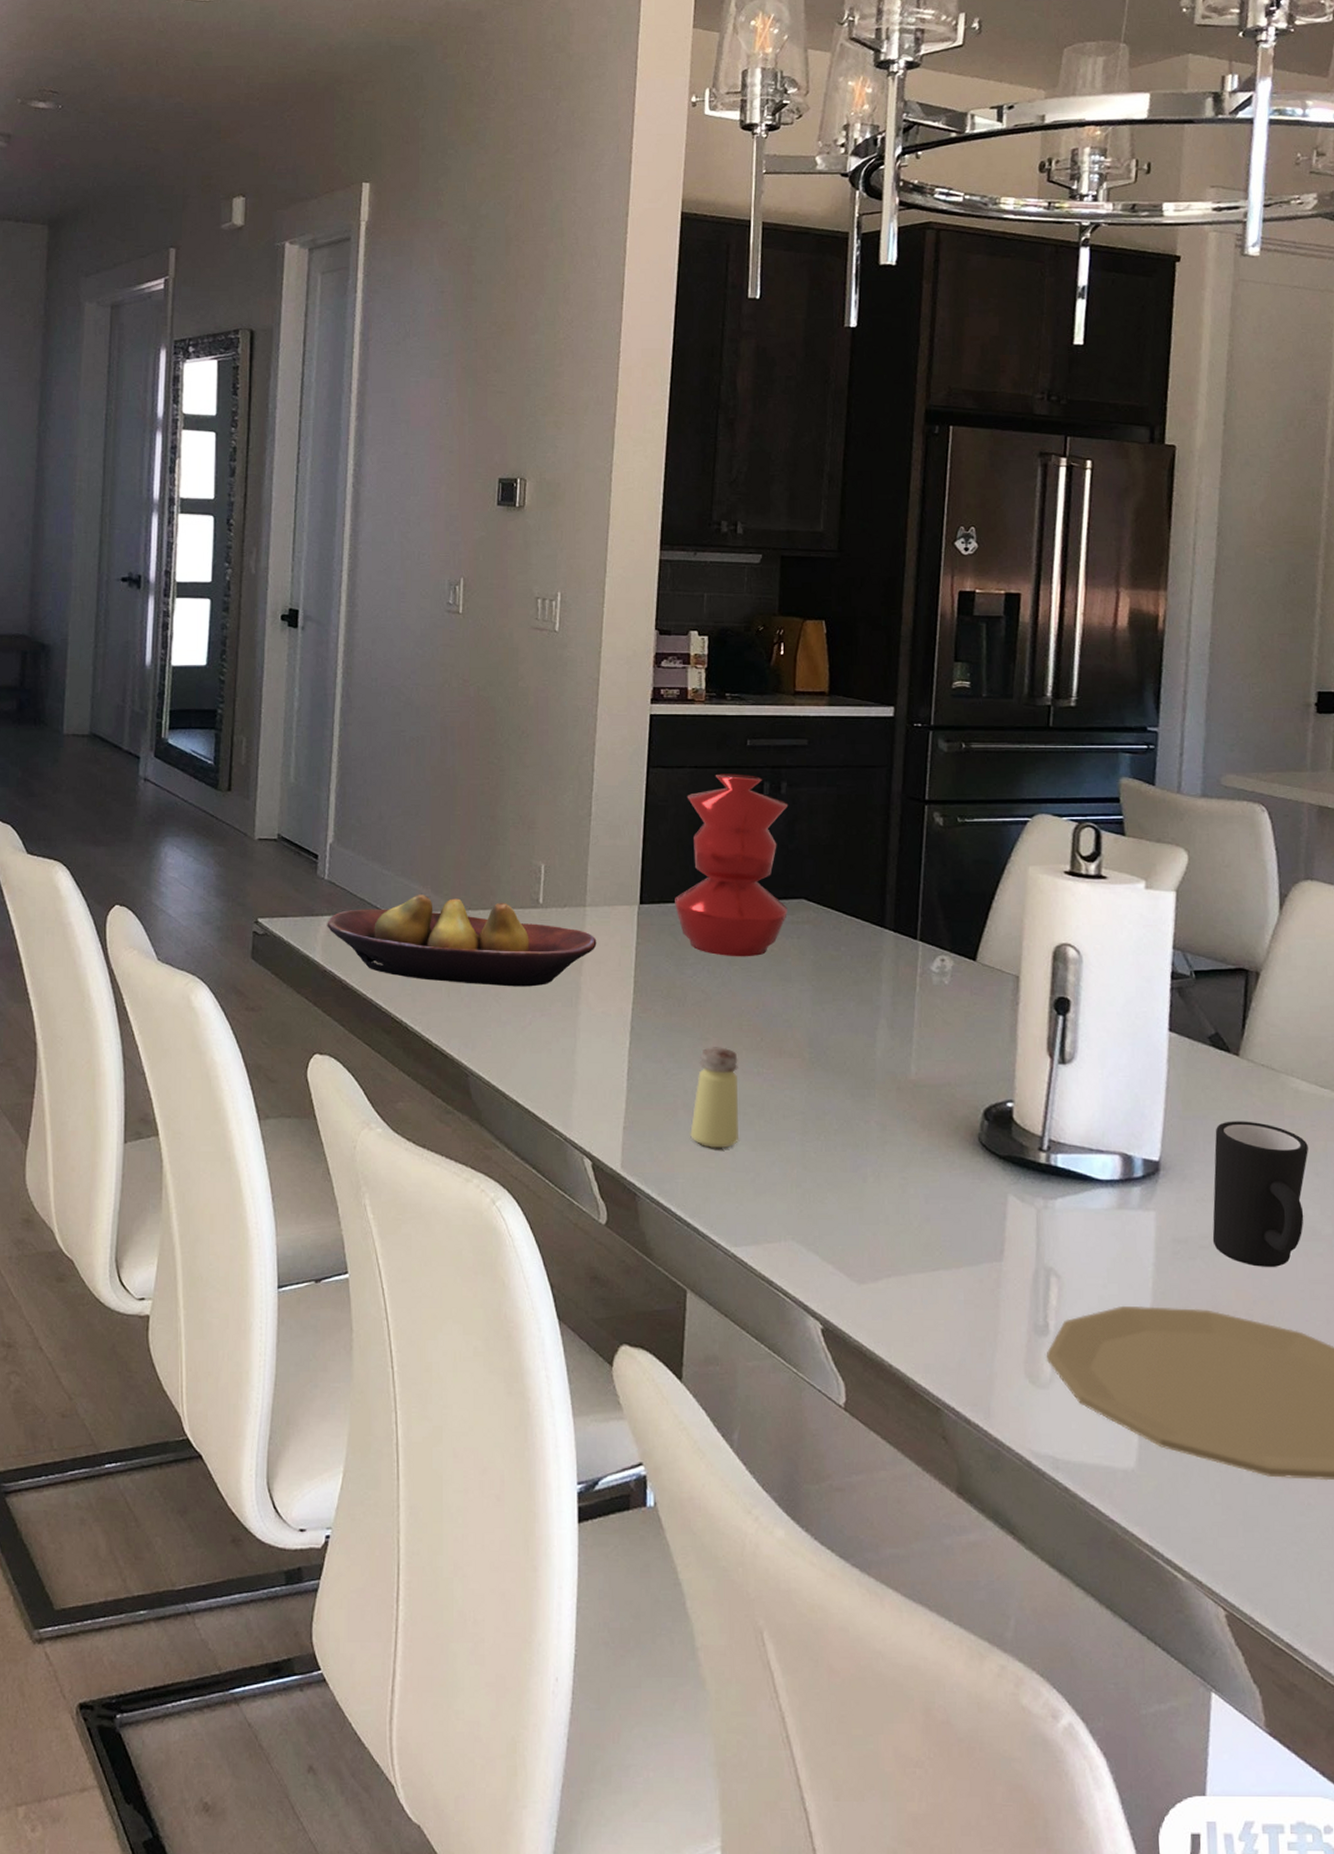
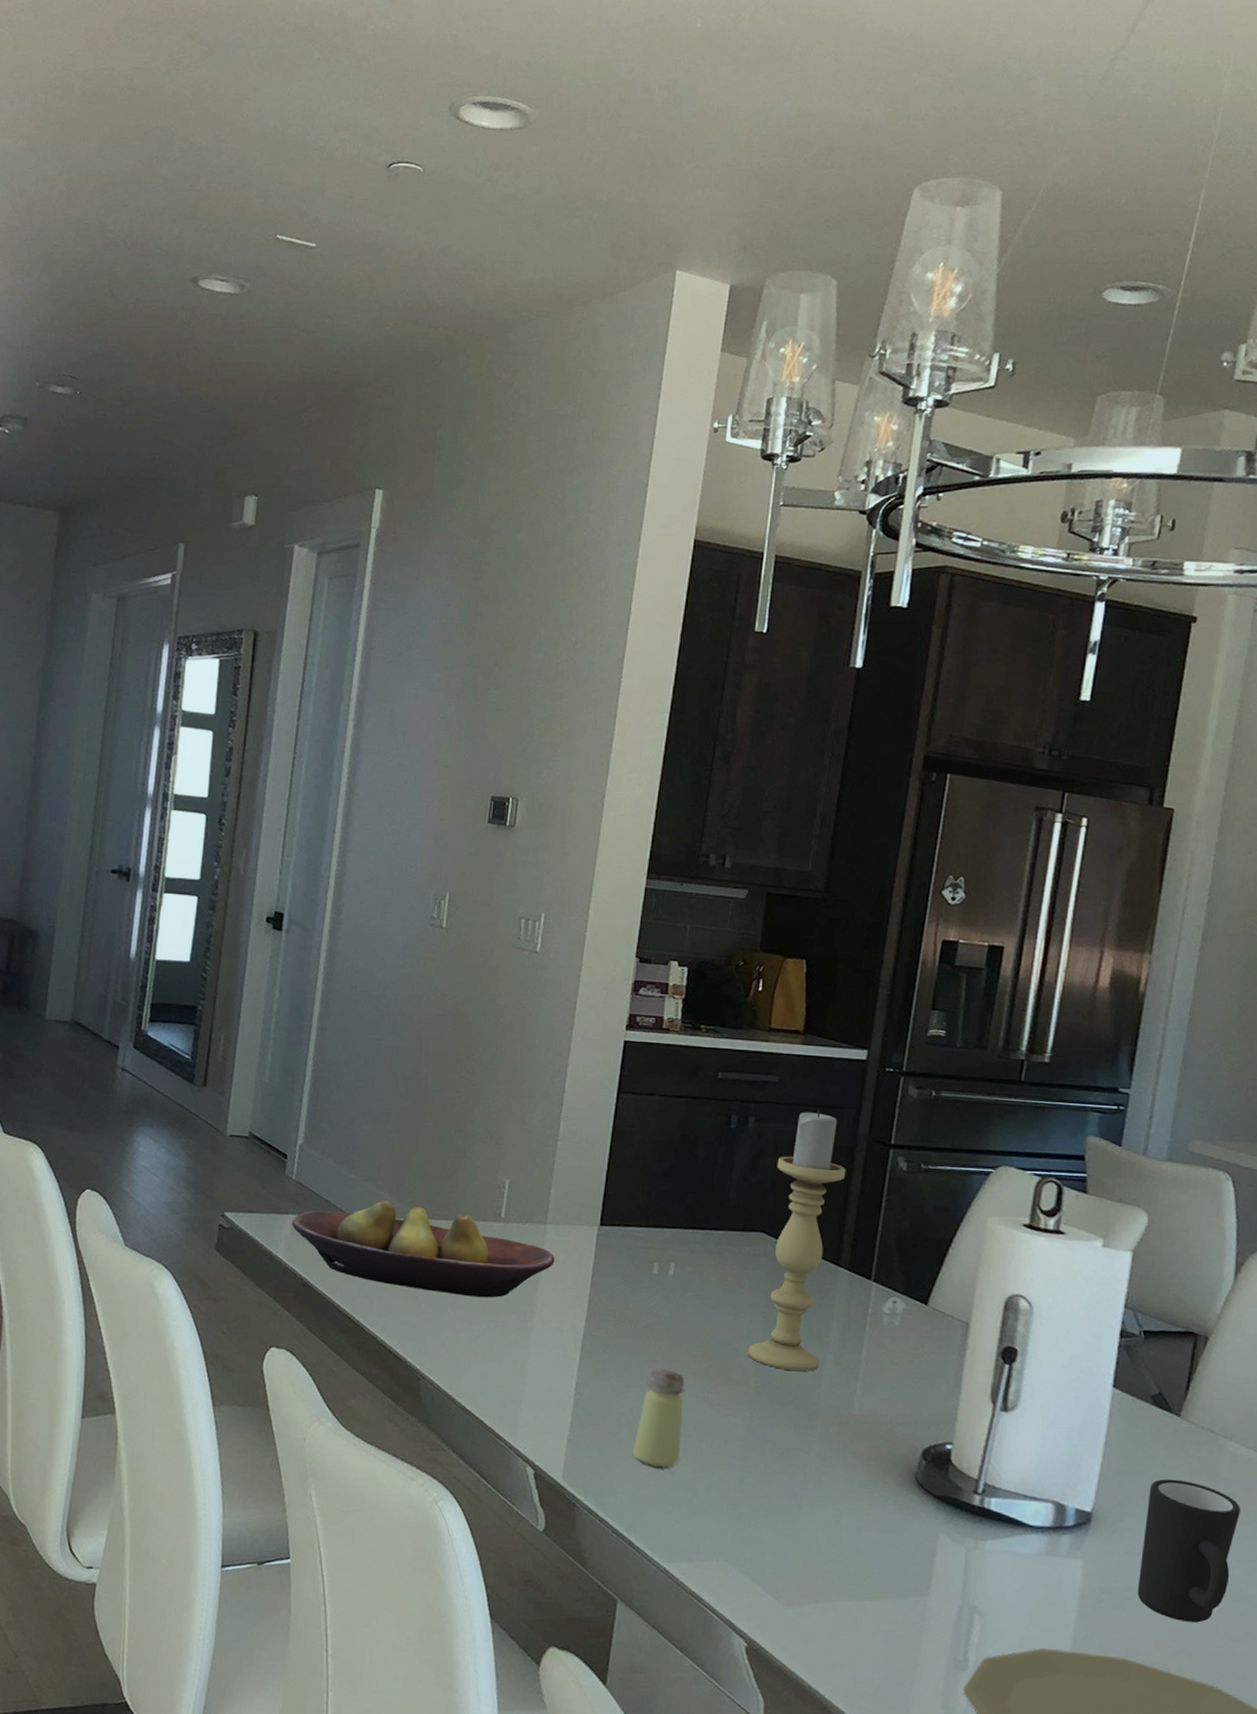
vase: present [675,773,789,957] -> none [634,1104,755,1285]
candle holder: none [799,769,883,1039] -> present [747,1109,846,1372]

